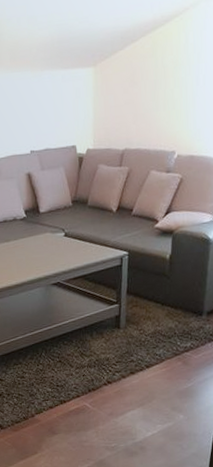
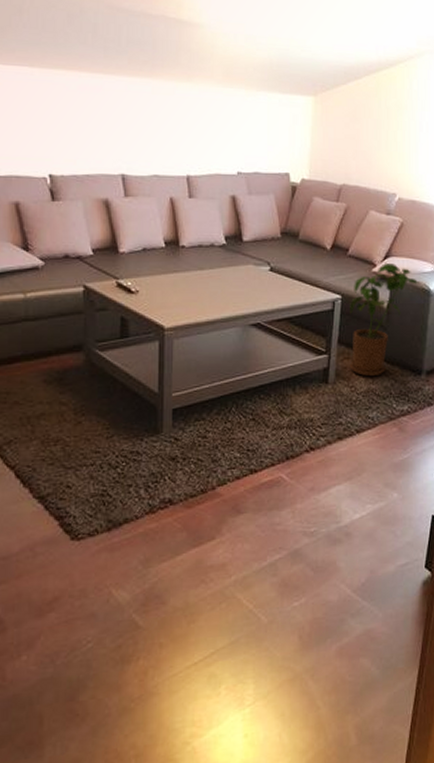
house plant: none [136,218,200,321] -> present [350,263,420,377]

